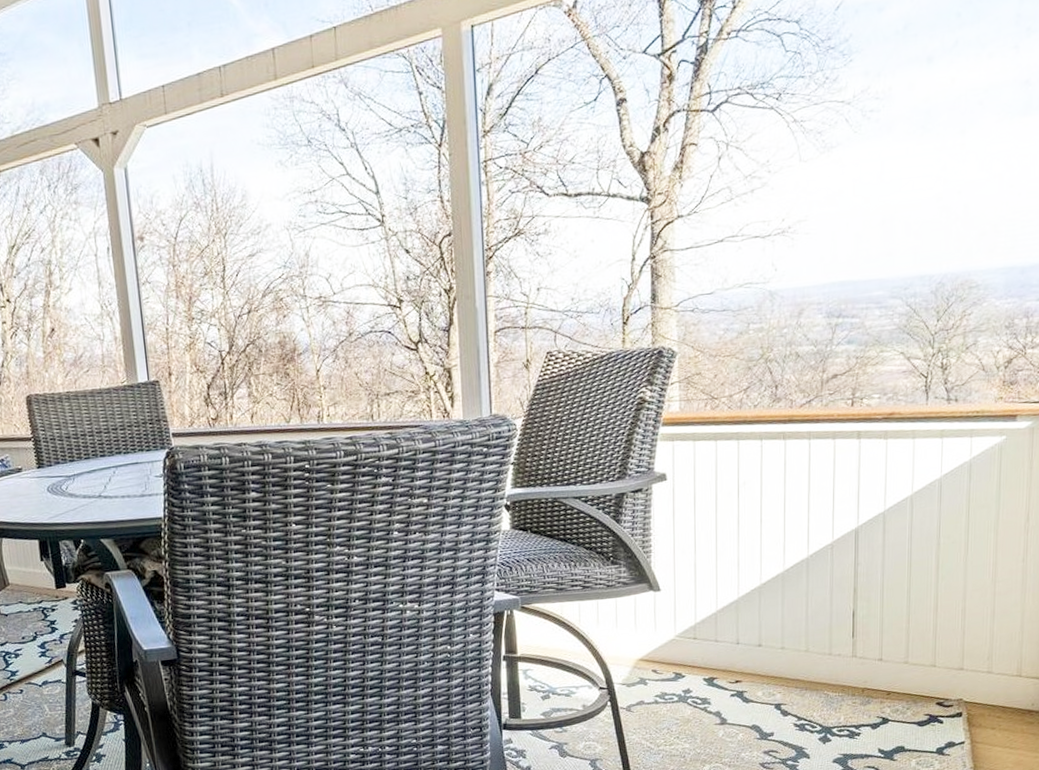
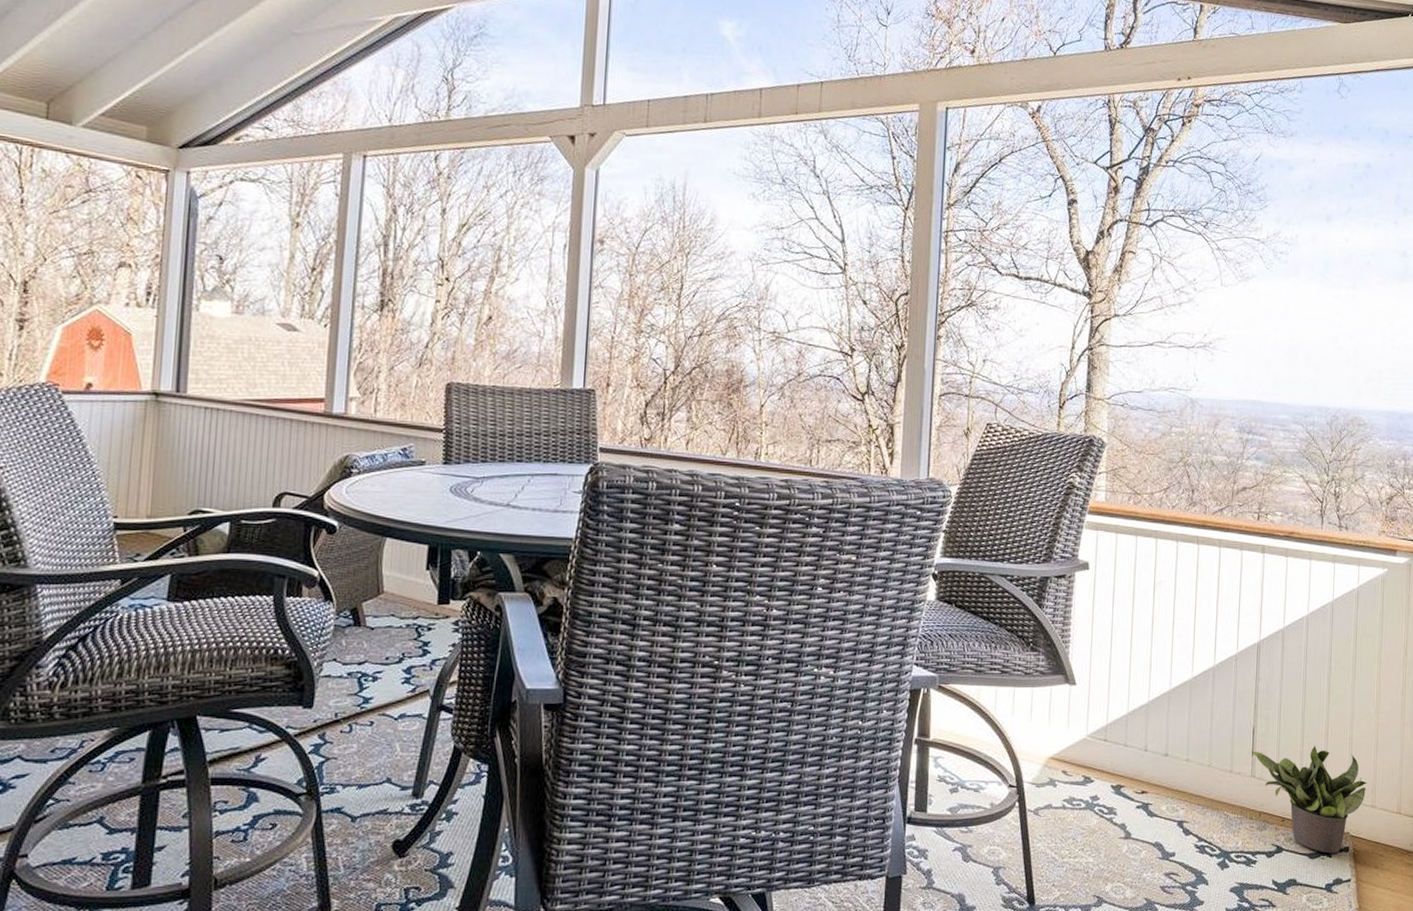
potted plant: none [851,620,983,720] -> present [1251,745,1368,854]

